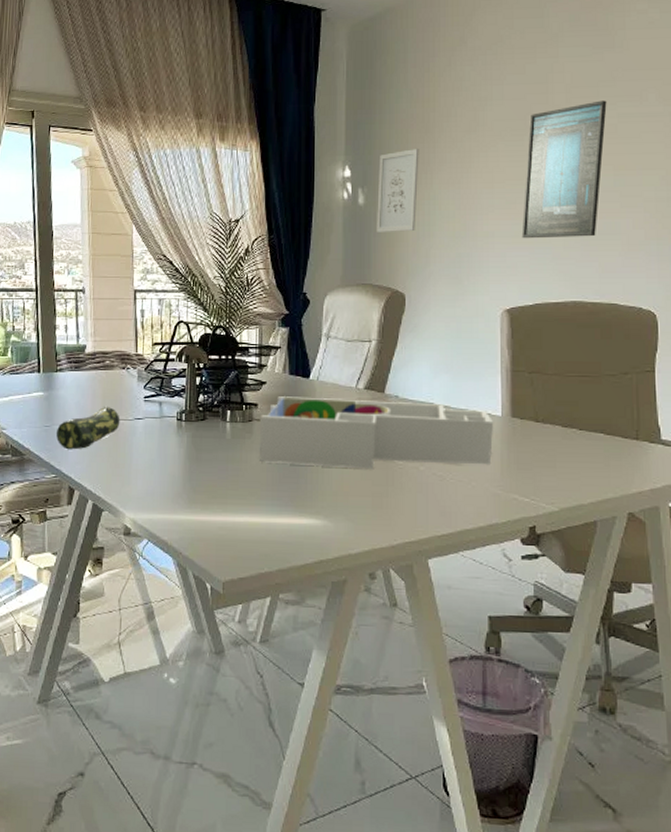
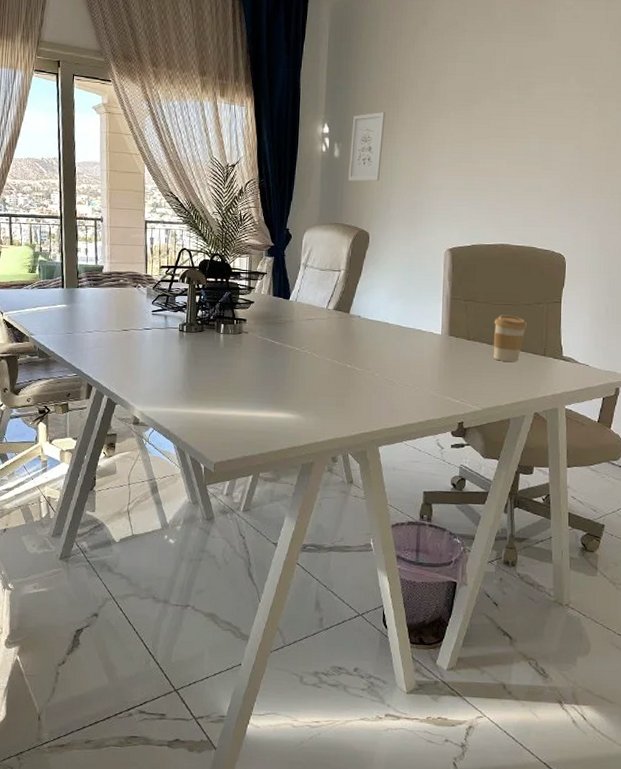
pencil case: present [55,406,120,450] -> none [77,317,132,354]
desk organizer: present [260,396,494,470] -> none [247,314,435,375]
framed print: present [521,100,607,239] -> none [464,80,537,192]
coffee cup: none [568,389,613,448] -> present [493,315,528,362]

